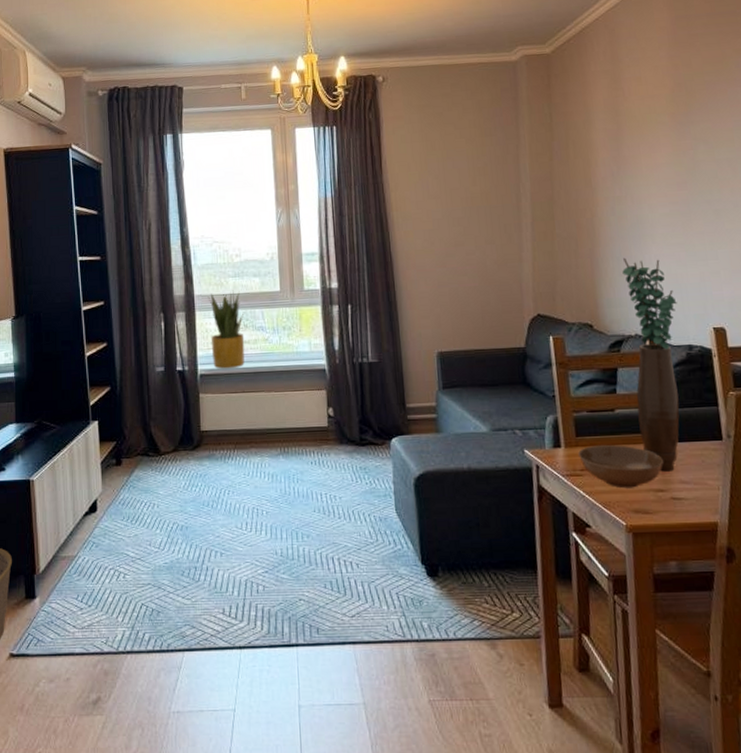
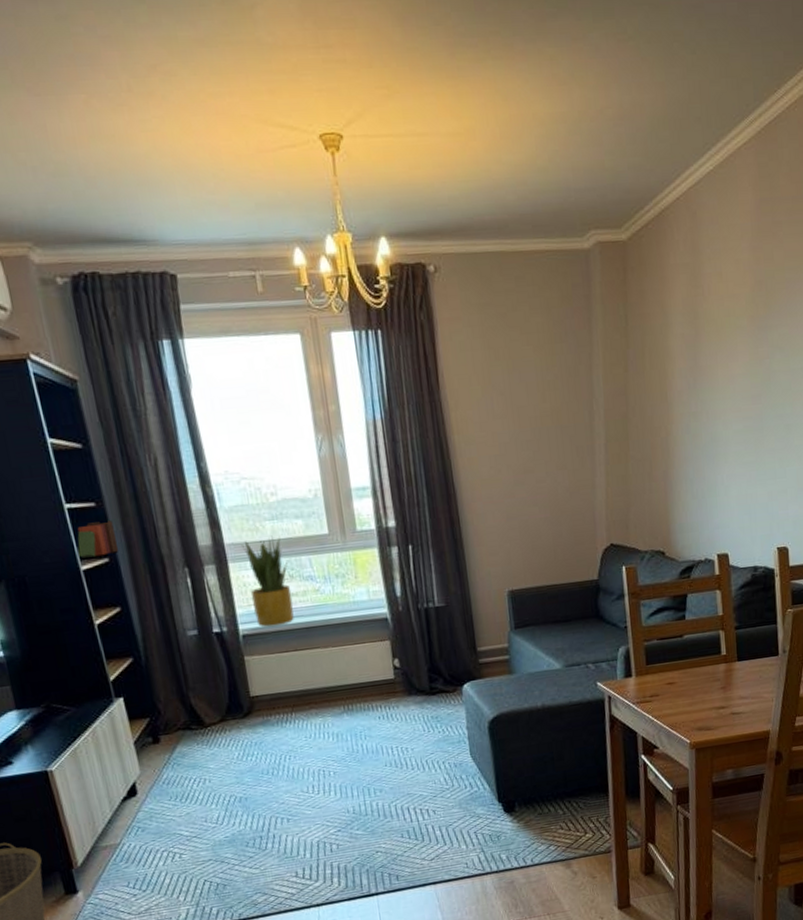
books: none [81,271,113,301] -> present [77,520,119,558]
bowl: present [577,444,663,489] -> none [647,669,725,710]
vase: present [622,257,680,472] -> none [695,479,746,690]

